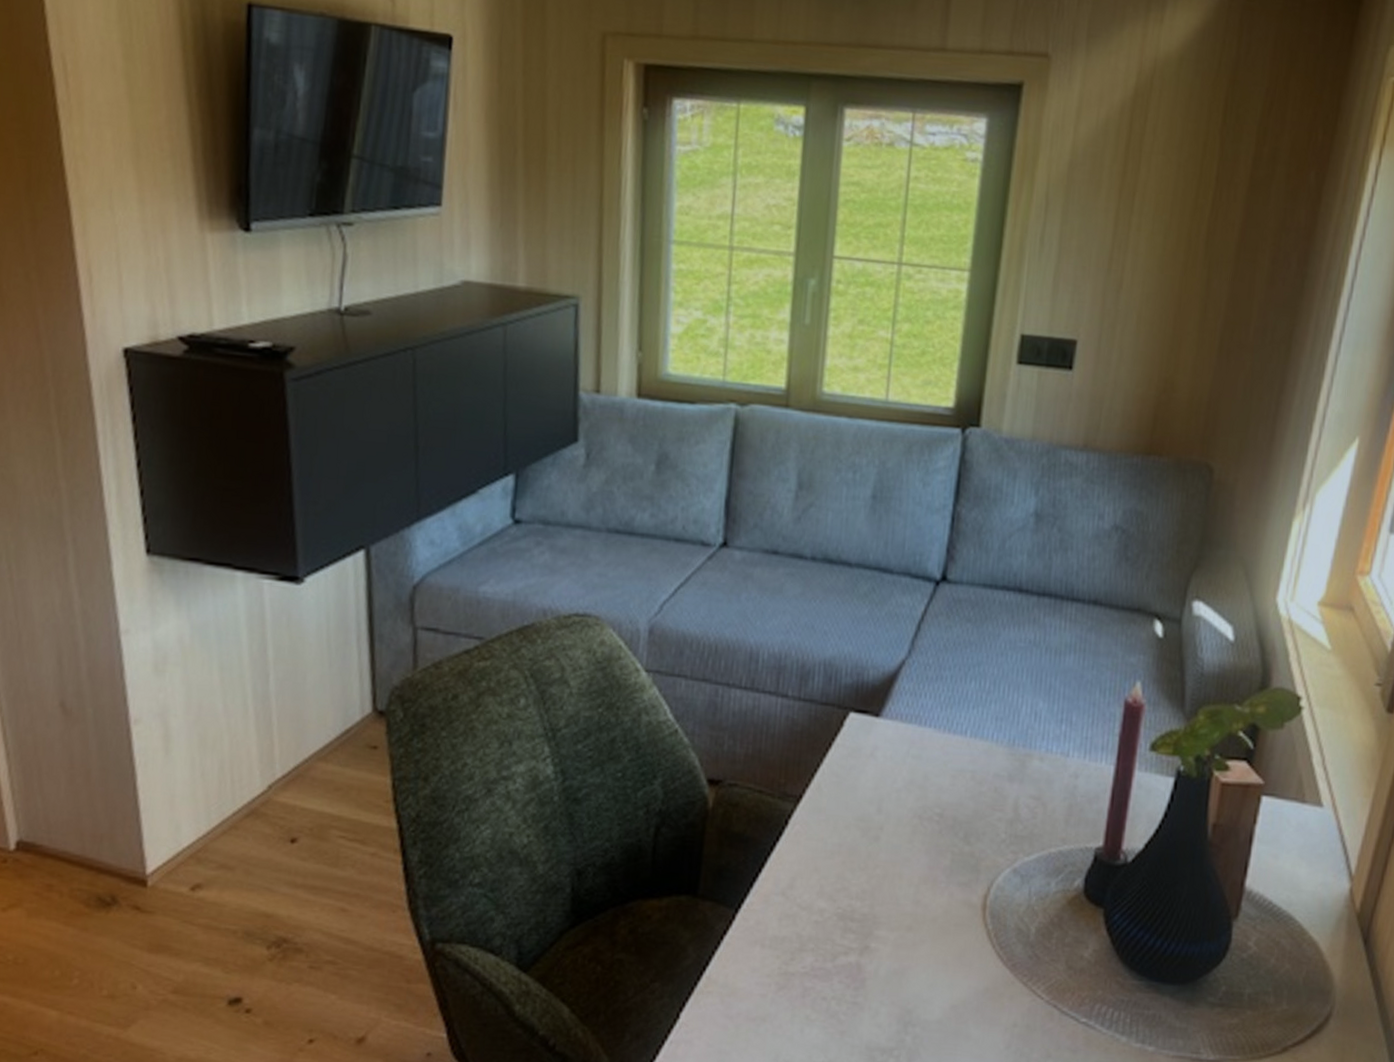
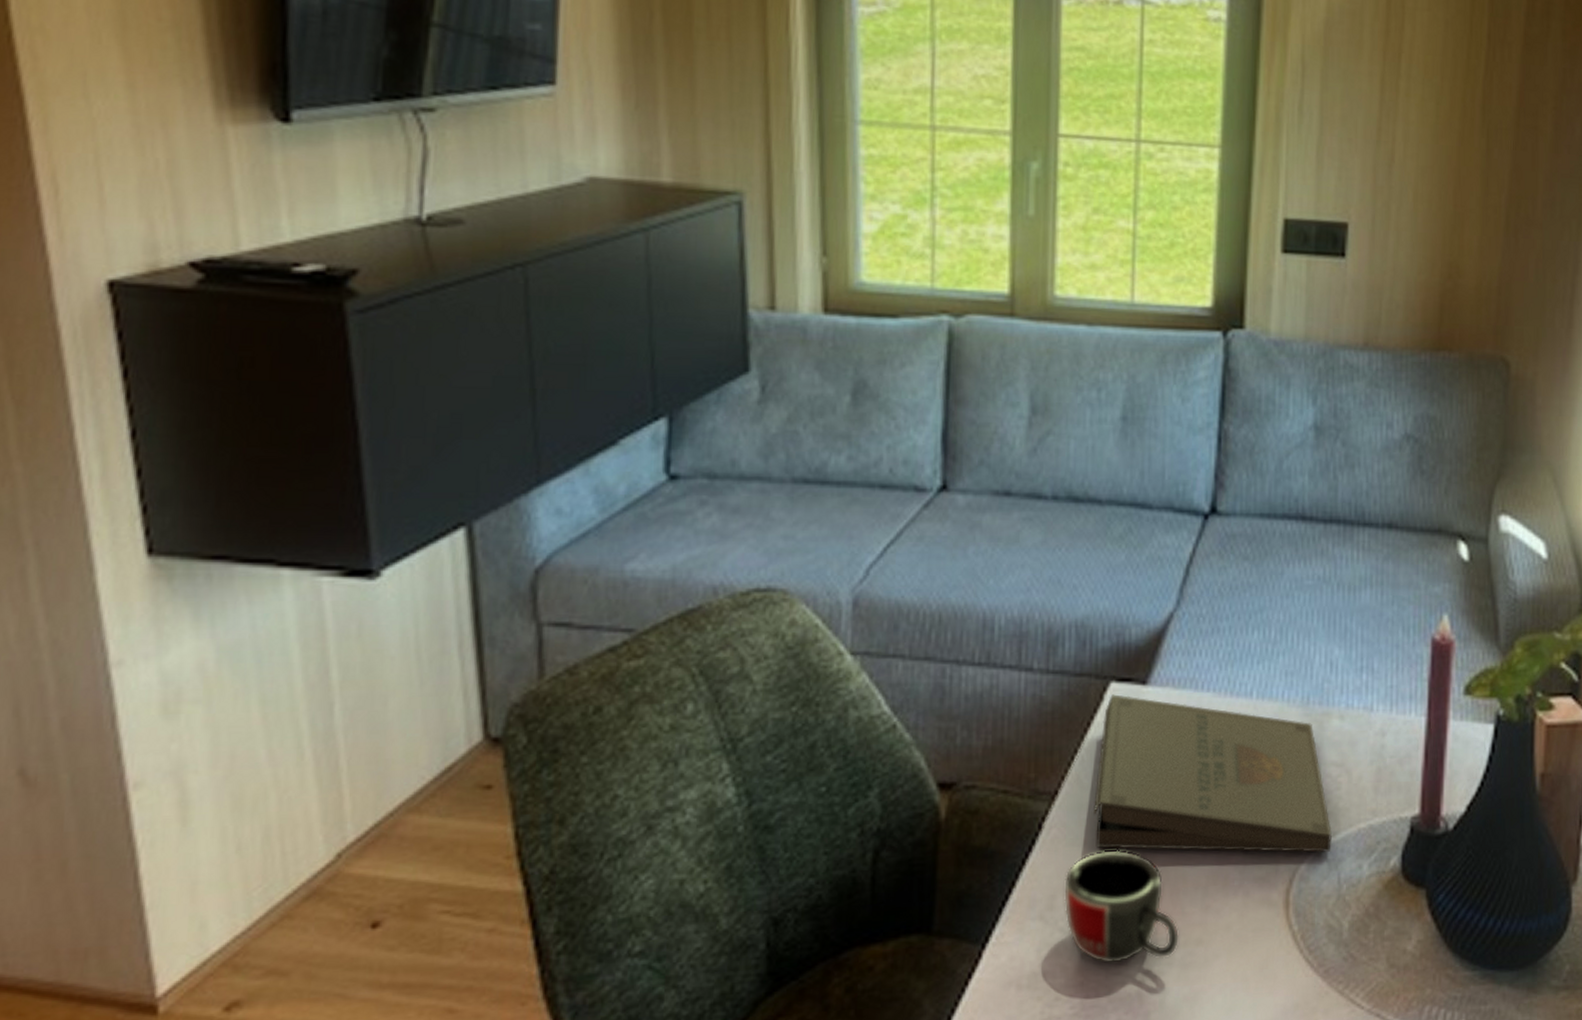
mug: none [802,846,894,938] -> present [1063,850,1180,964]
pizza box: none [830,722,1027,869] -> present [1093,694,1332,853]

